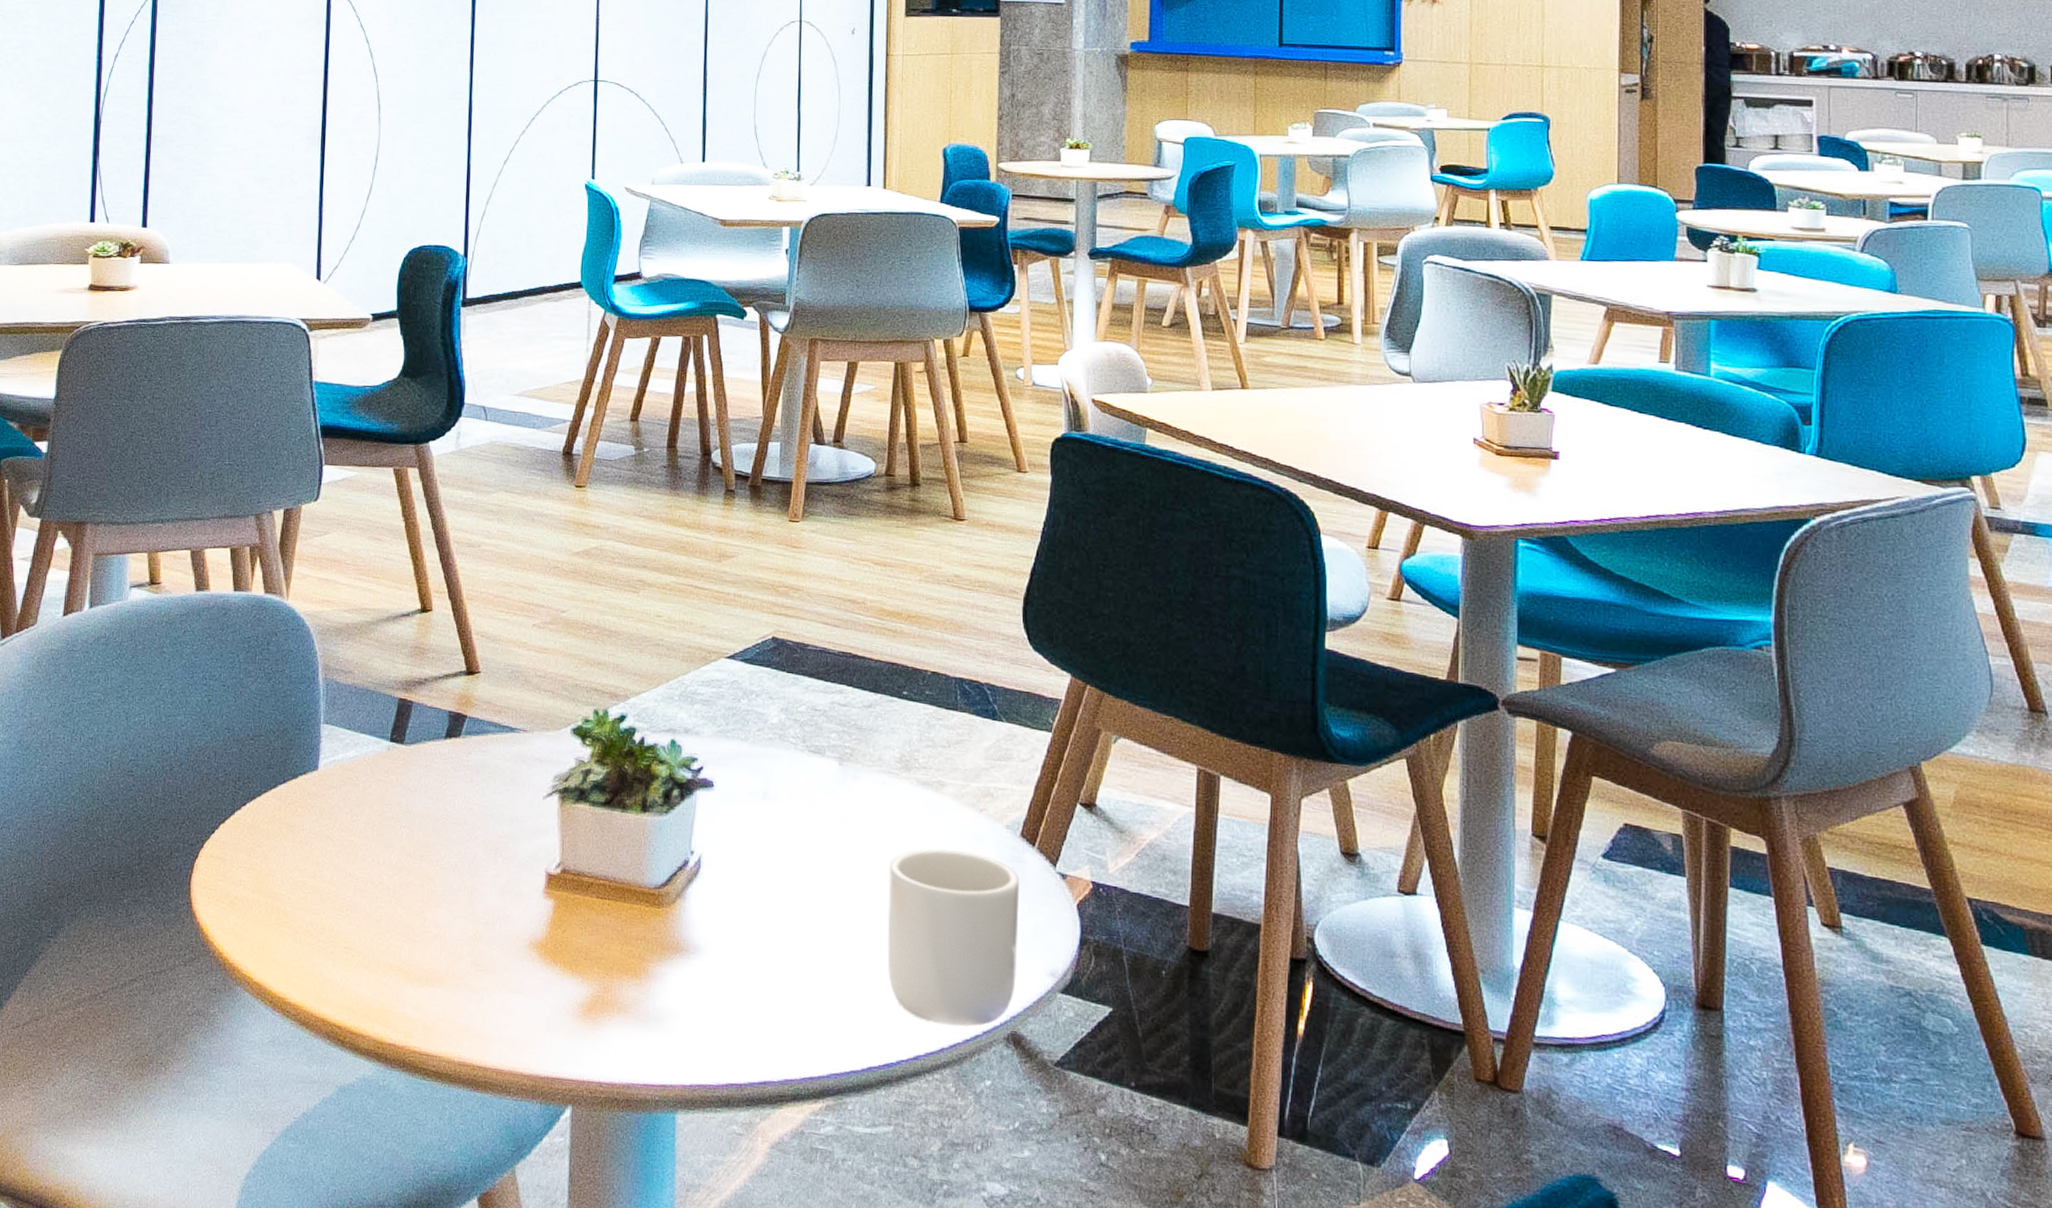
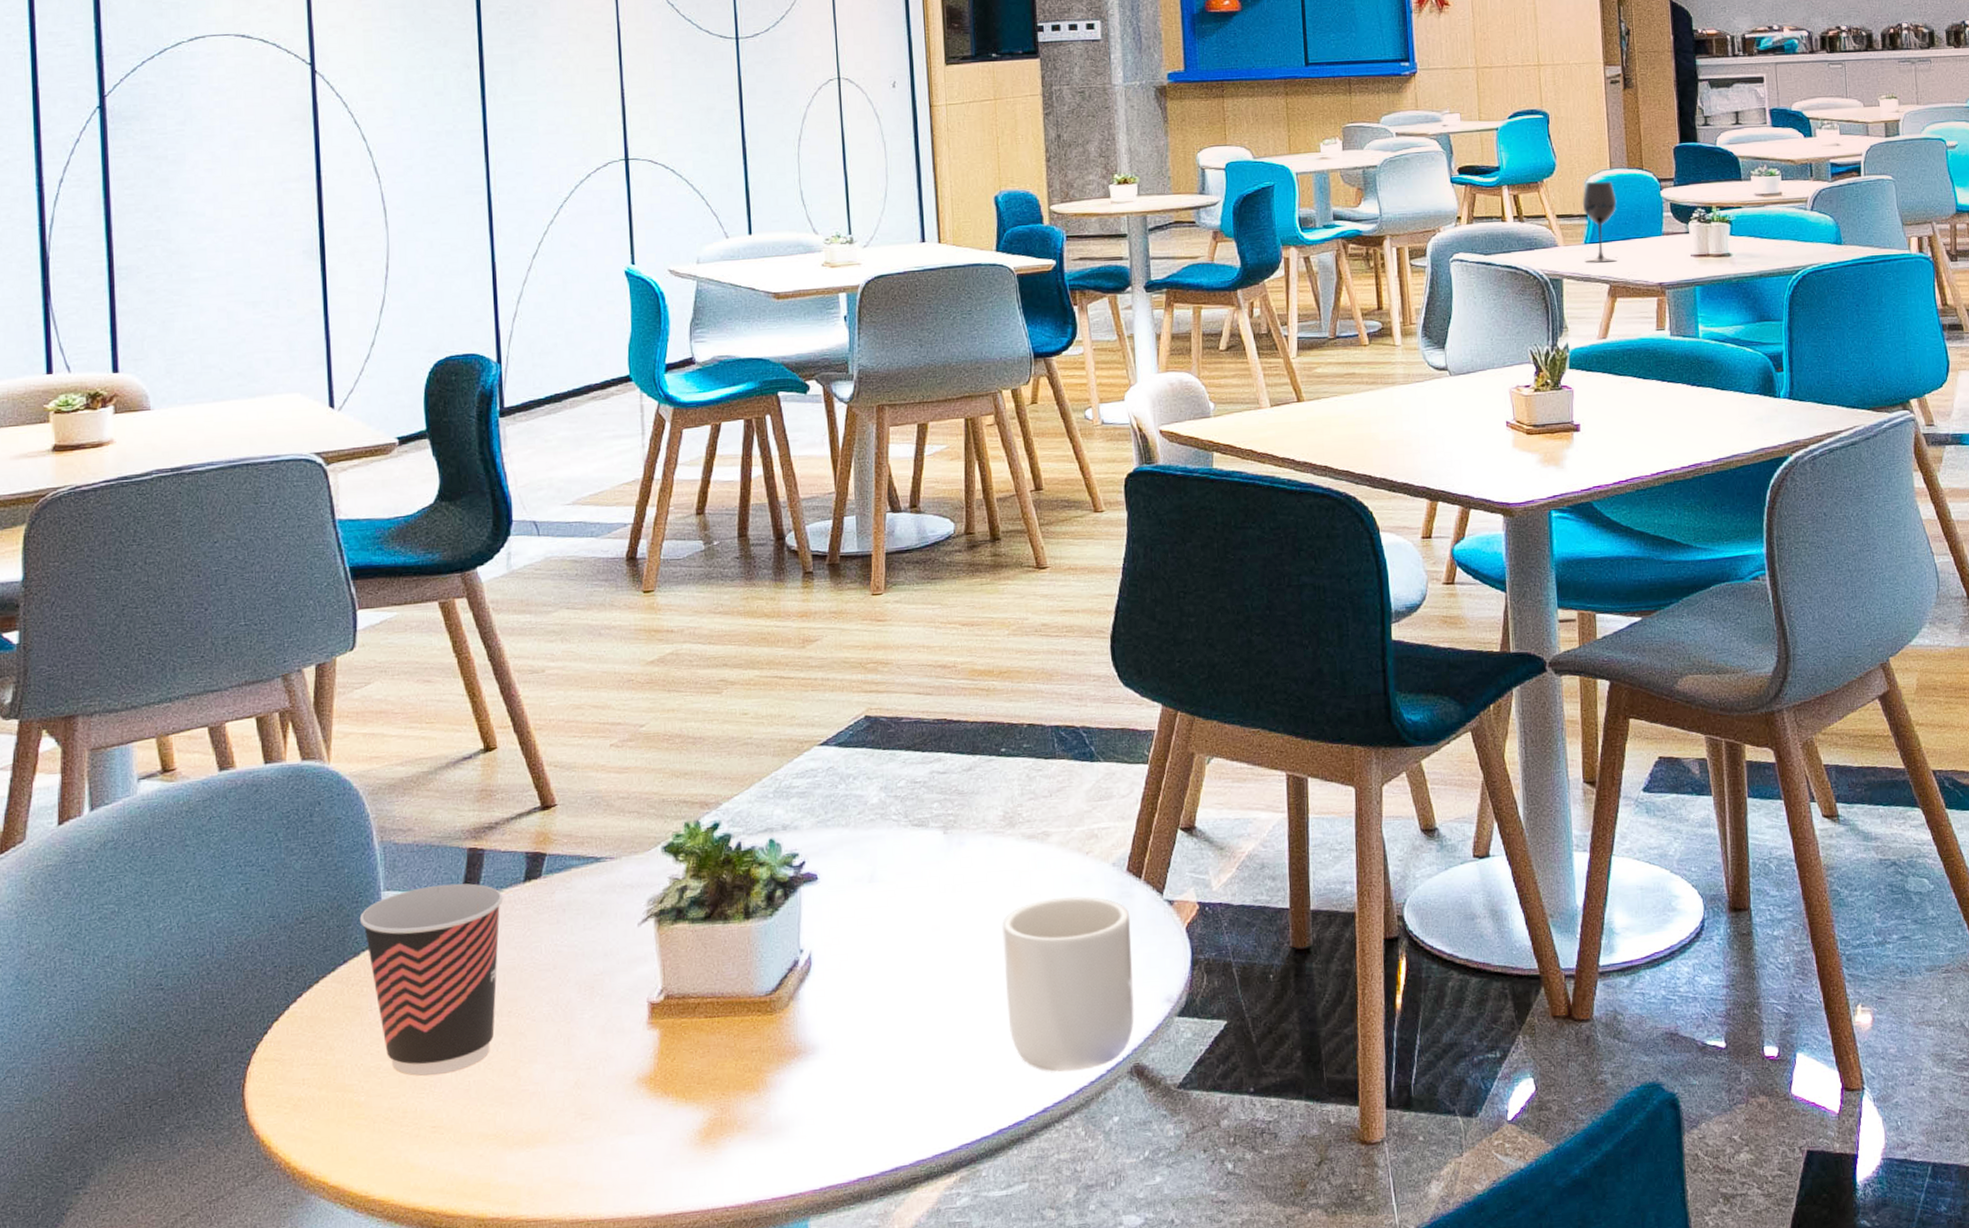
cup: none [300,726,426,901] -> present [359,883,504,1076]
wineglass: none [1579,194,1623,282] -> present [1582,181,1617,262]

